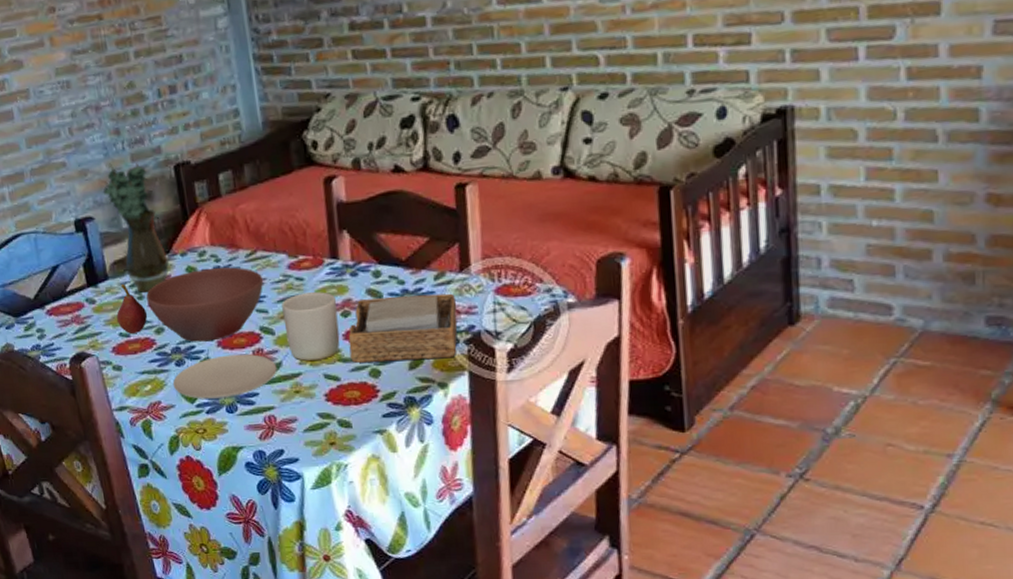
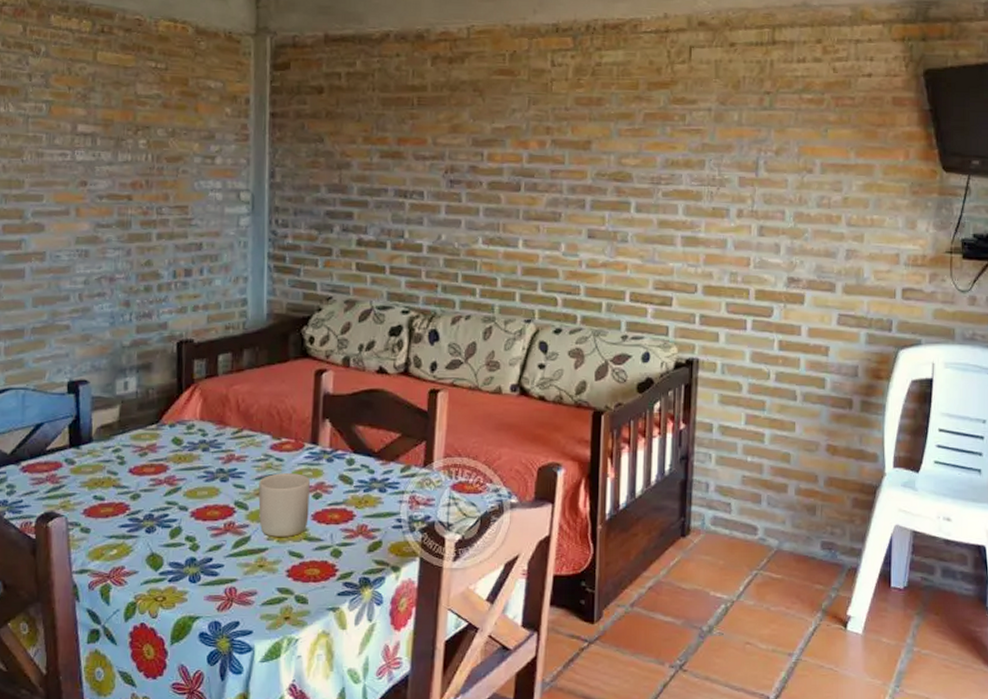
vase: present [103,161,170,292] -> none [102,332,156,458]
fruit: present [116,283,148,335] -> none [94,447,126,498]
bowl: present [146,267,264,342] -> none [128,442,246,511]
plate: present [172,354,277,399] -> none [139,525,245,567]
napkin holder: present [348,293,458,363] -> none [316,483,417,544]

